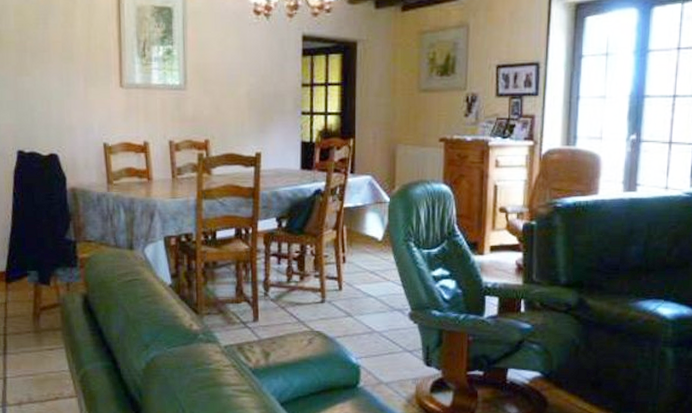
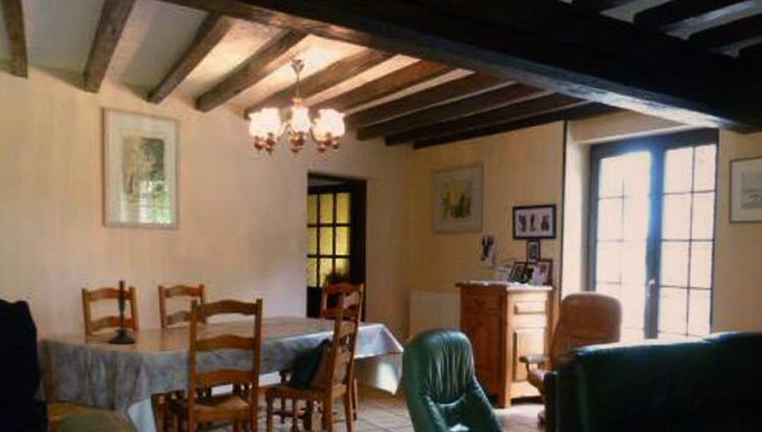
candle: none [126,134,150,193] -> present [108,279,136,345]

